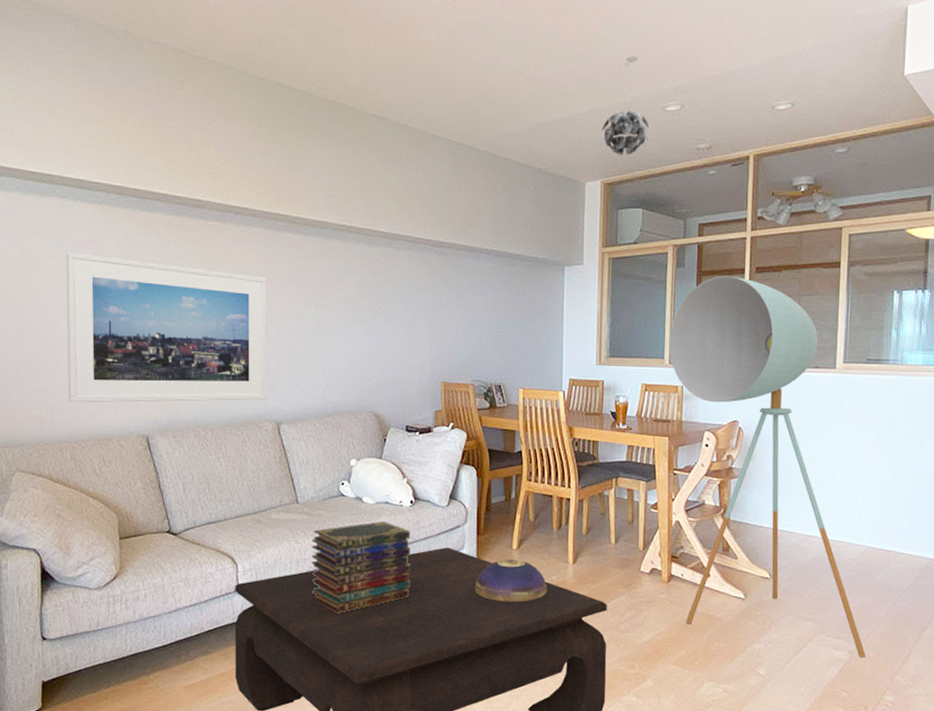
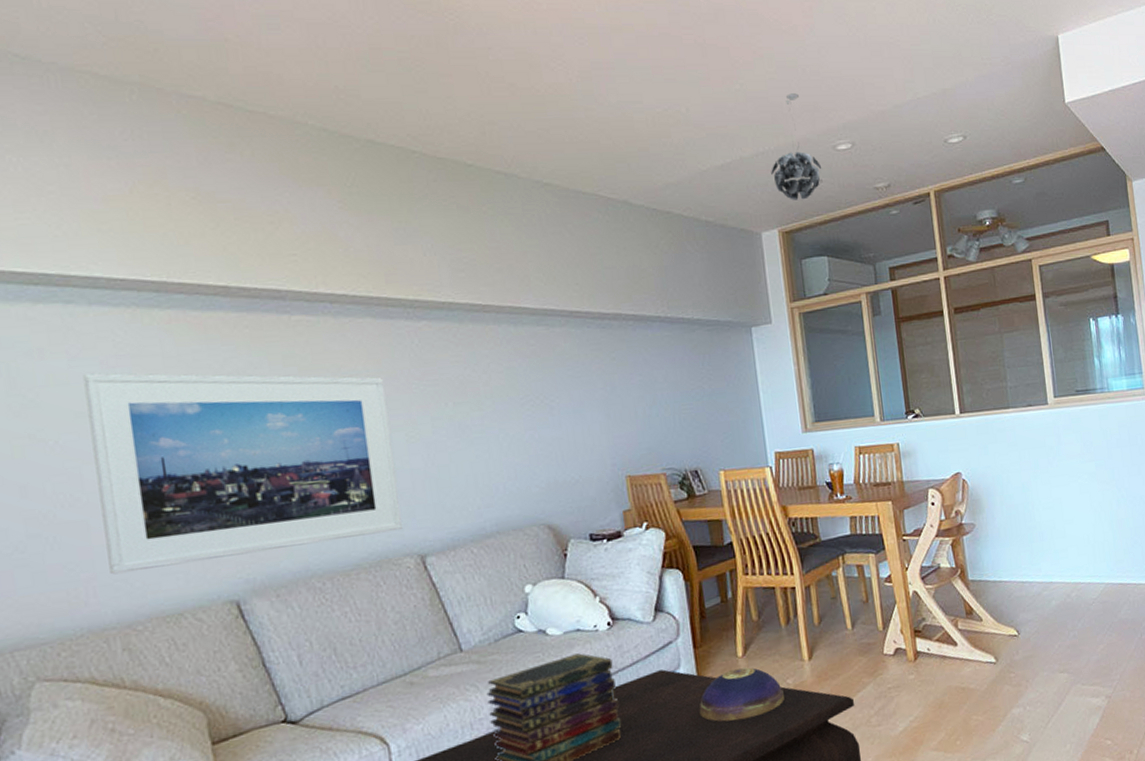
floor lamp: present [669,275,866,659] -> none [876,319,1122,703]

